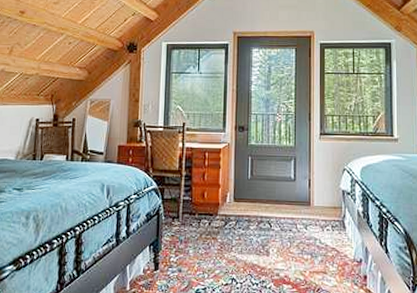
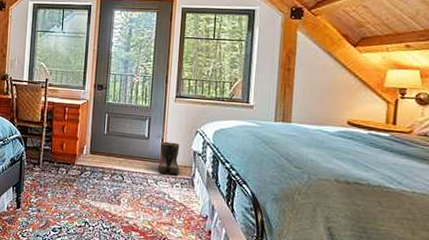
boots: none [306,182,329,217] -> present [157,141,180,175]

